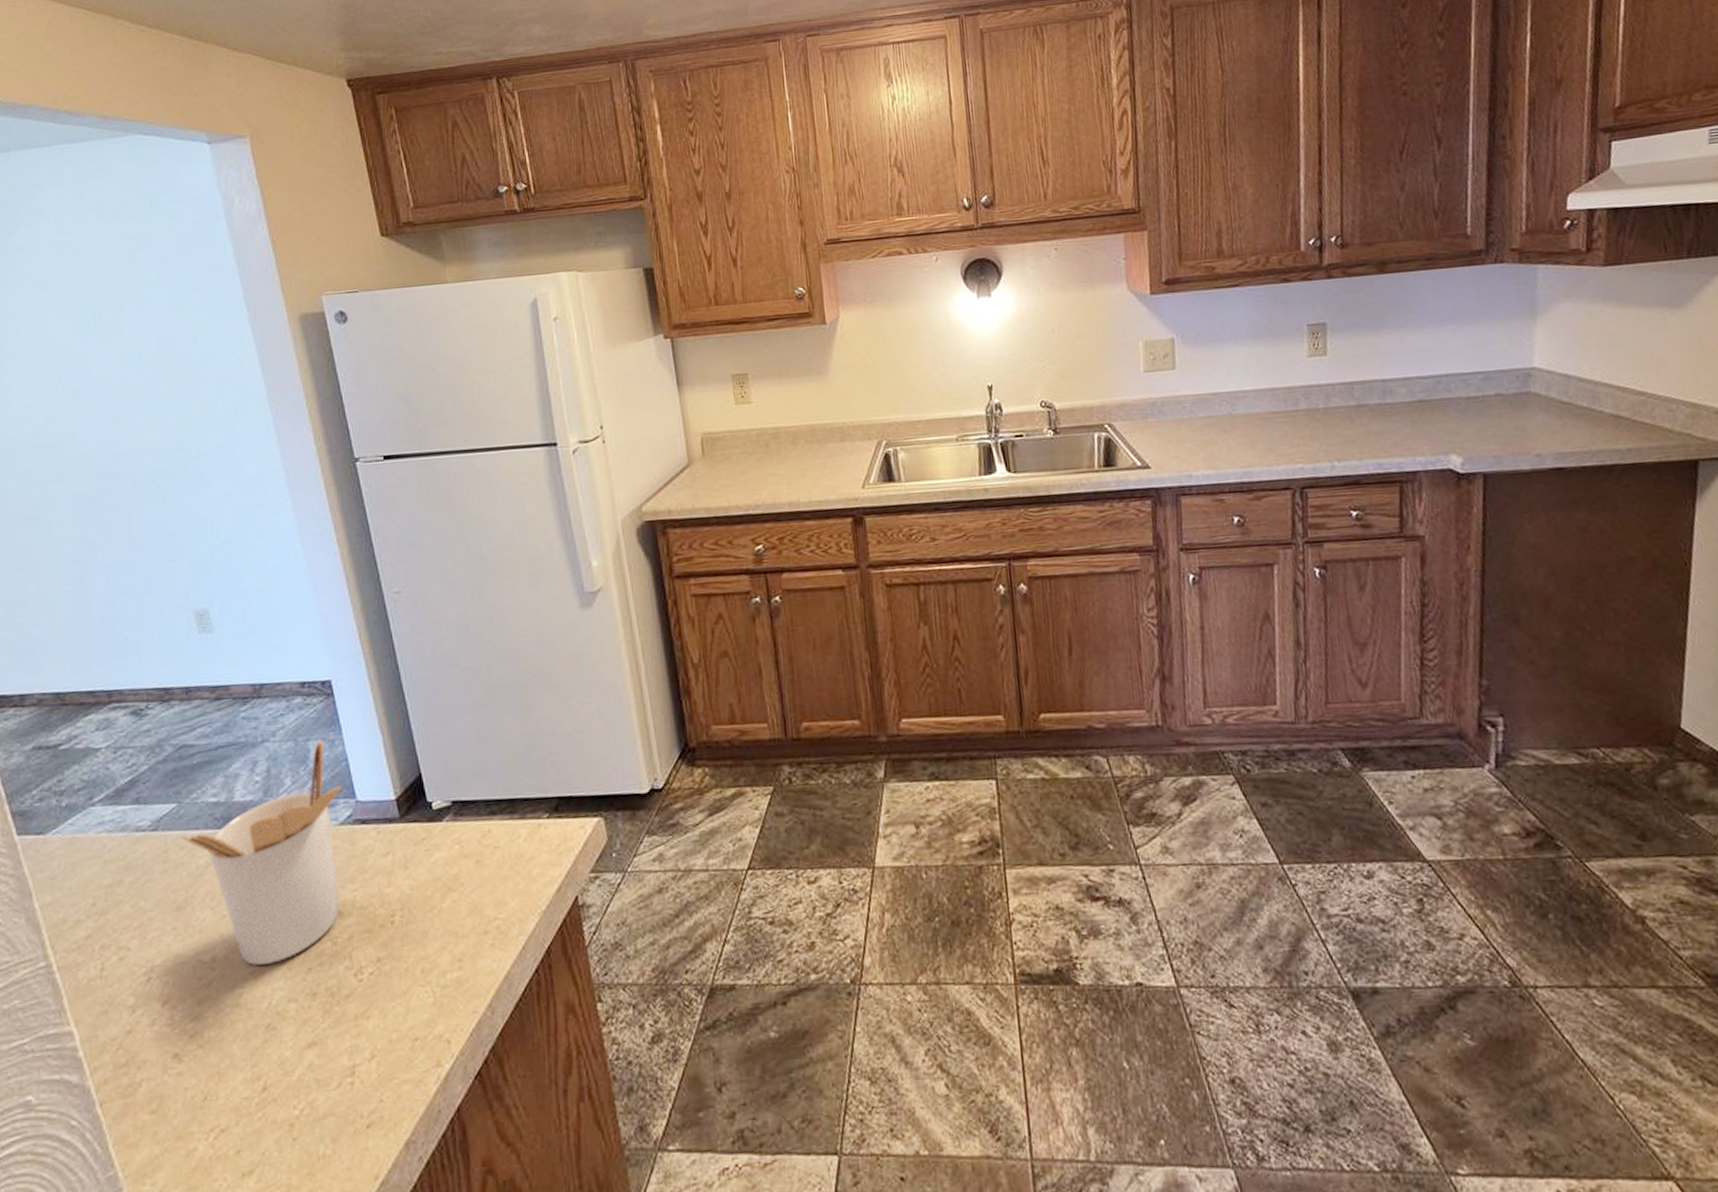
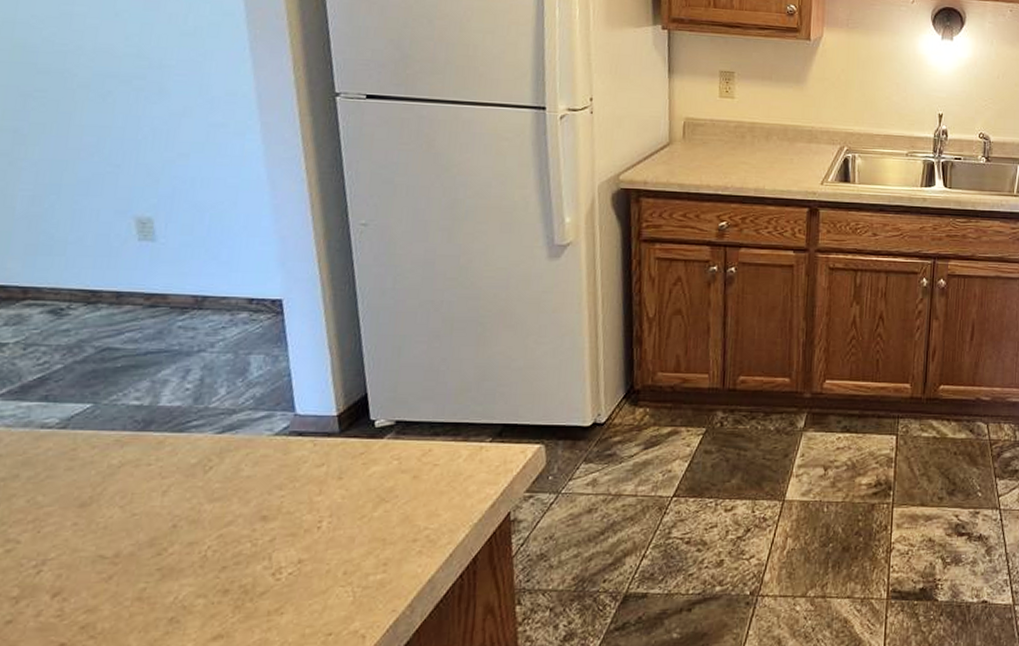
utensil holder: present [181,740,342,965] -> none [93,355,281,562]

